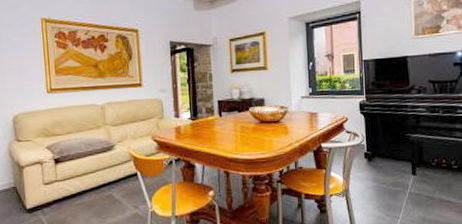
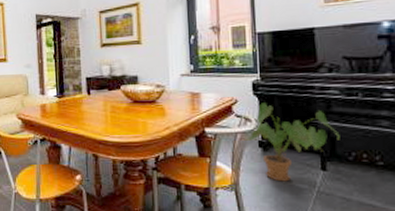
house plant: none [355,120,426,187] -> present [246,103,340,182]

